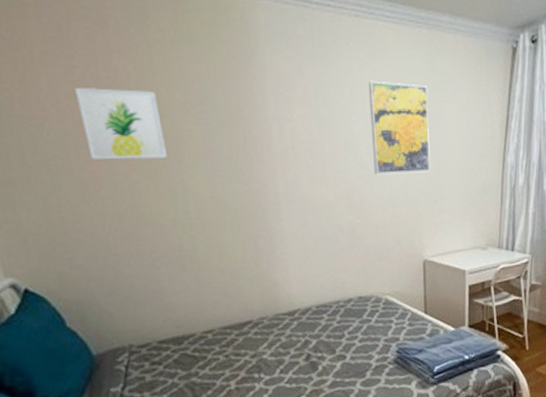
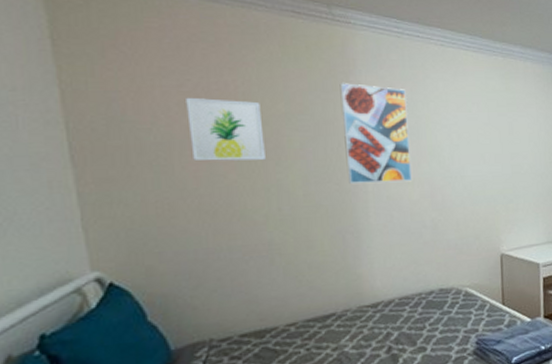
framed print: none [241,66,326,184] -> present [339,83,412,183]
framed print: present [368,81,431,175] -> none [451,97,506,177]

